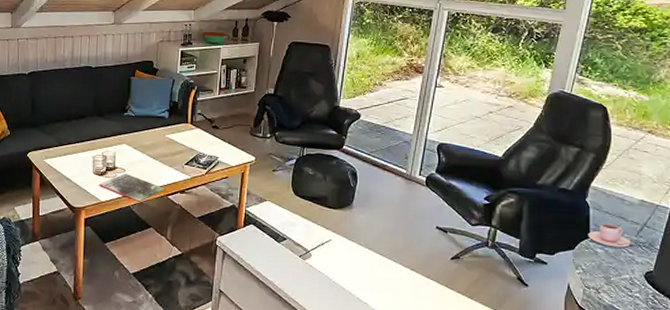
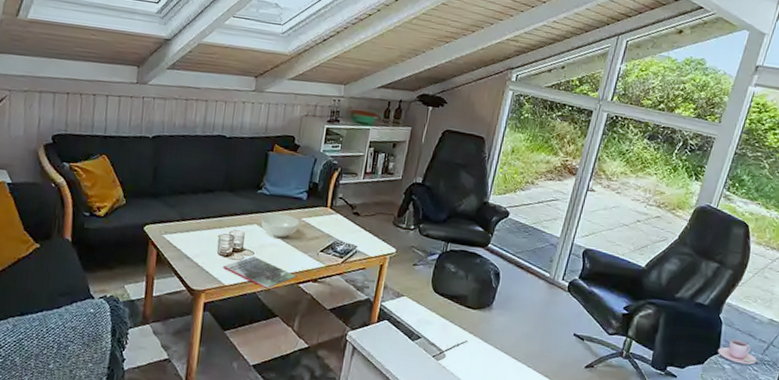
bowl: none [128,132,165,154] -> present [260,213,300,238]

